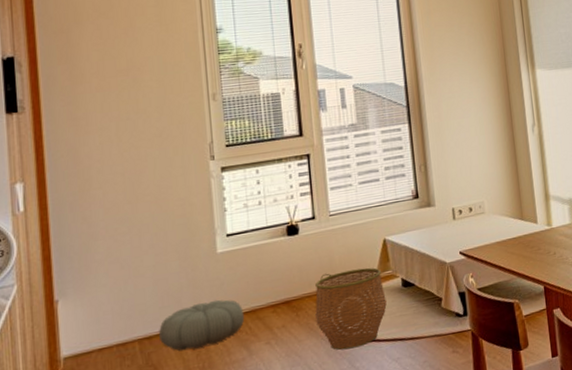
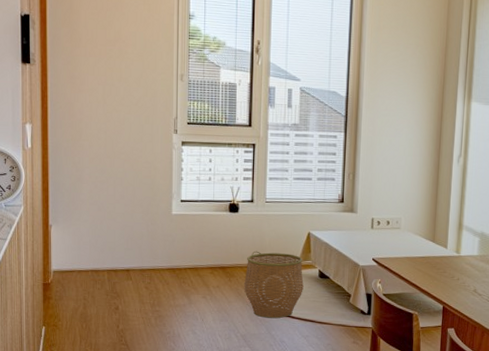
pouf: present [159,300,245,351] -> none [123,252,189,288]

